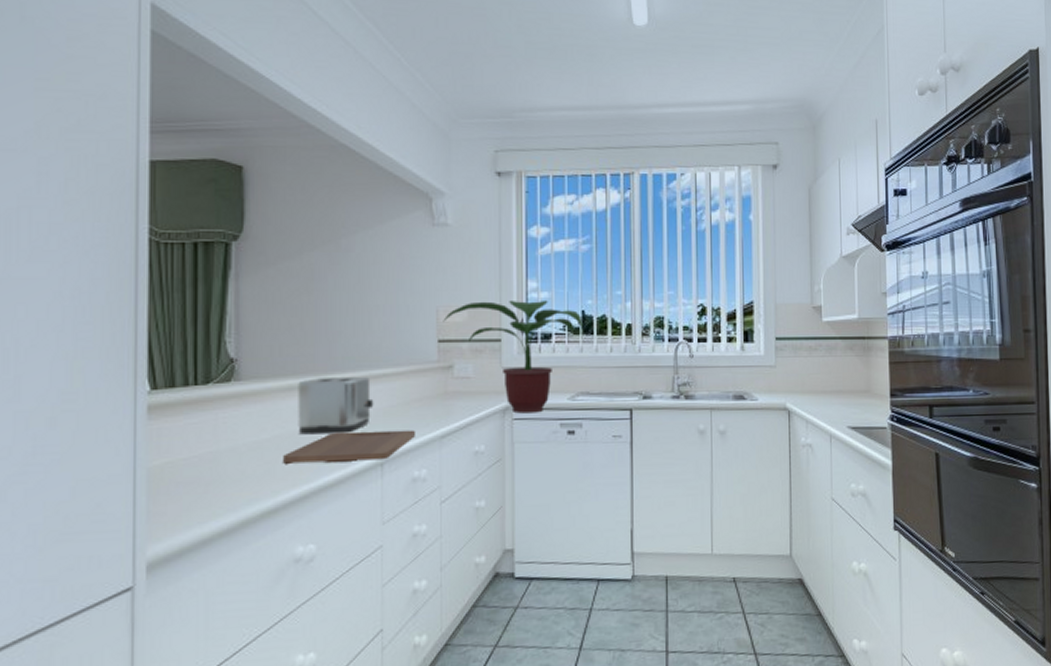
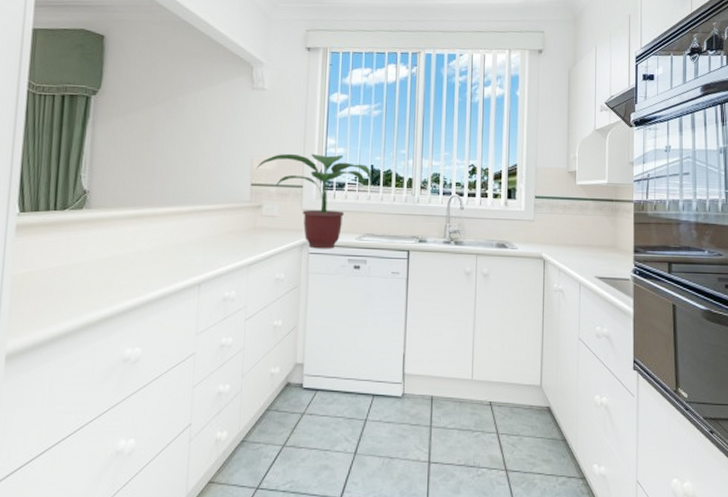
cutting board: present [283,430,417,464] -> none [120,255,229,281]
toaster: present [298,376,374,433] -> none [133,209,196,256]

